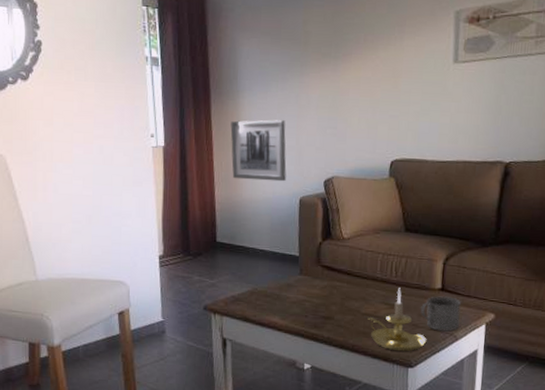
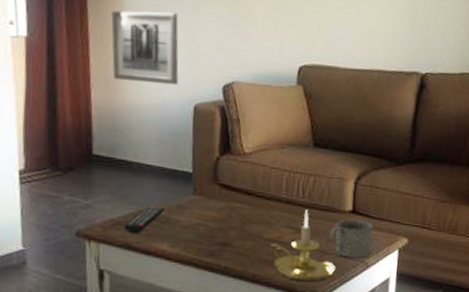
remote control: none [242,285,276,307] -> present [123,206,165,233]

